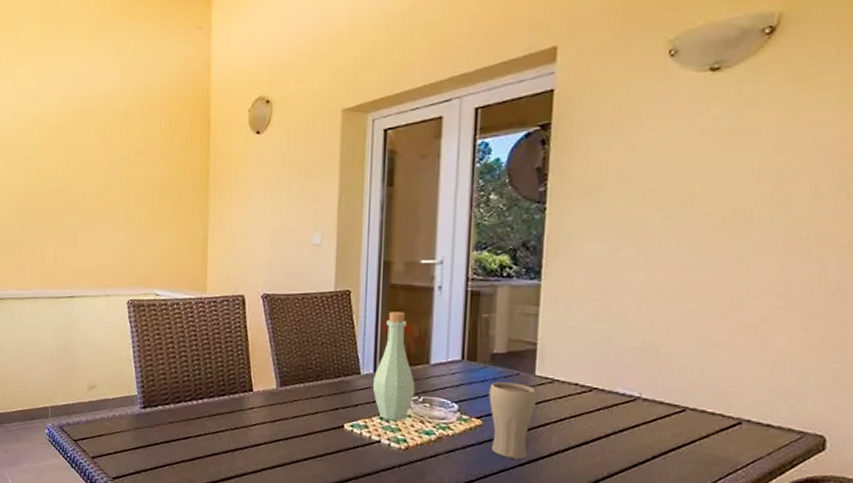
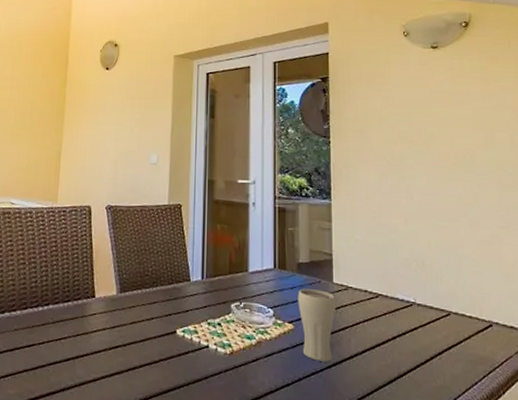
bottle: present [372,311,415,421] -> none [200,224,237,326]

